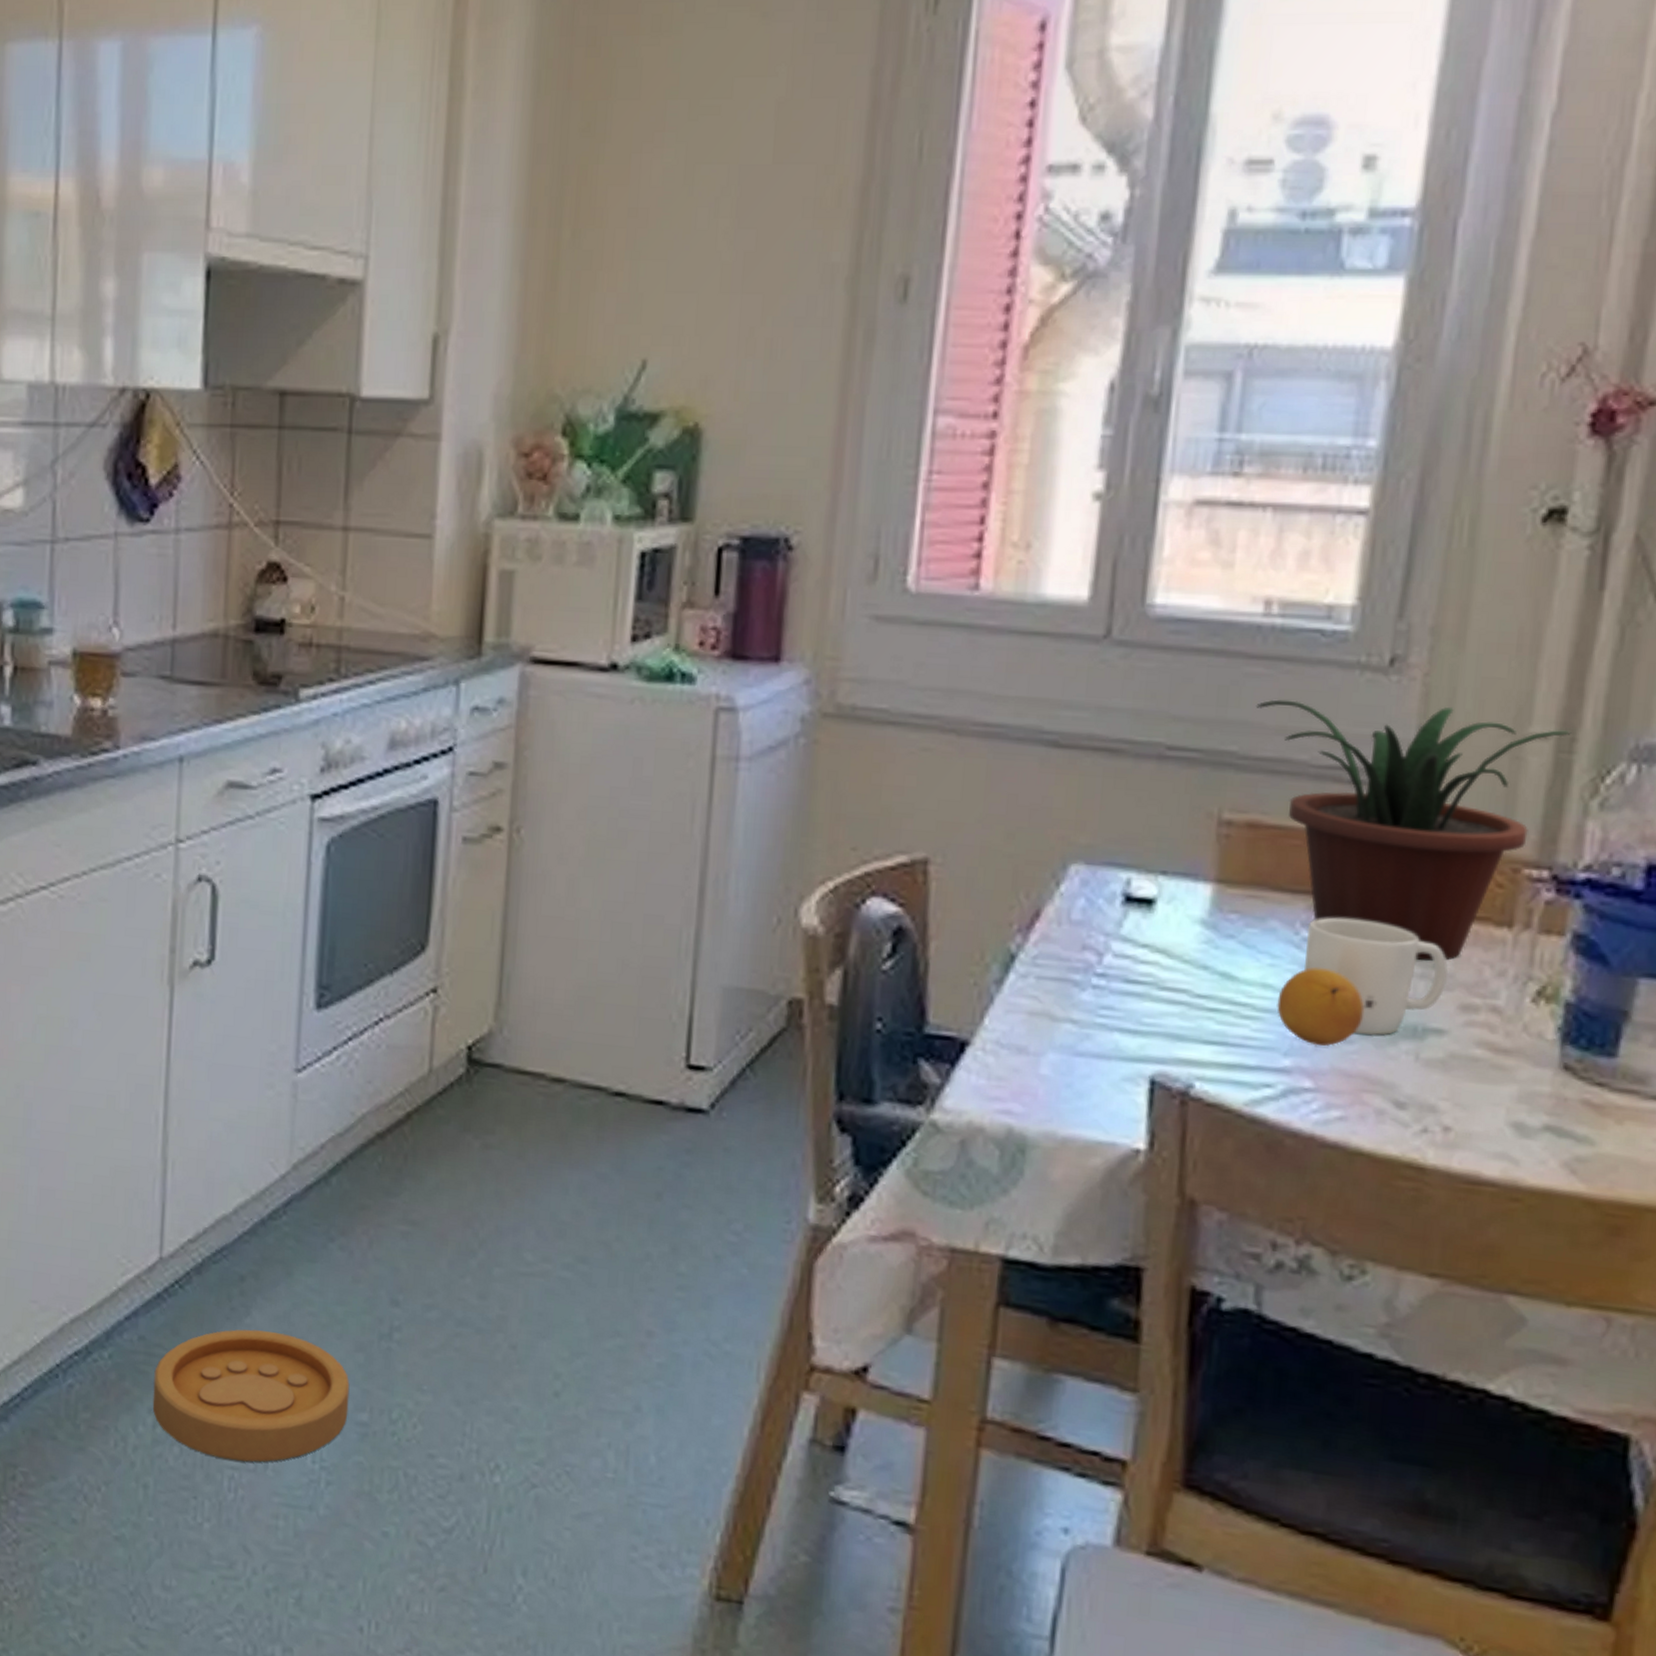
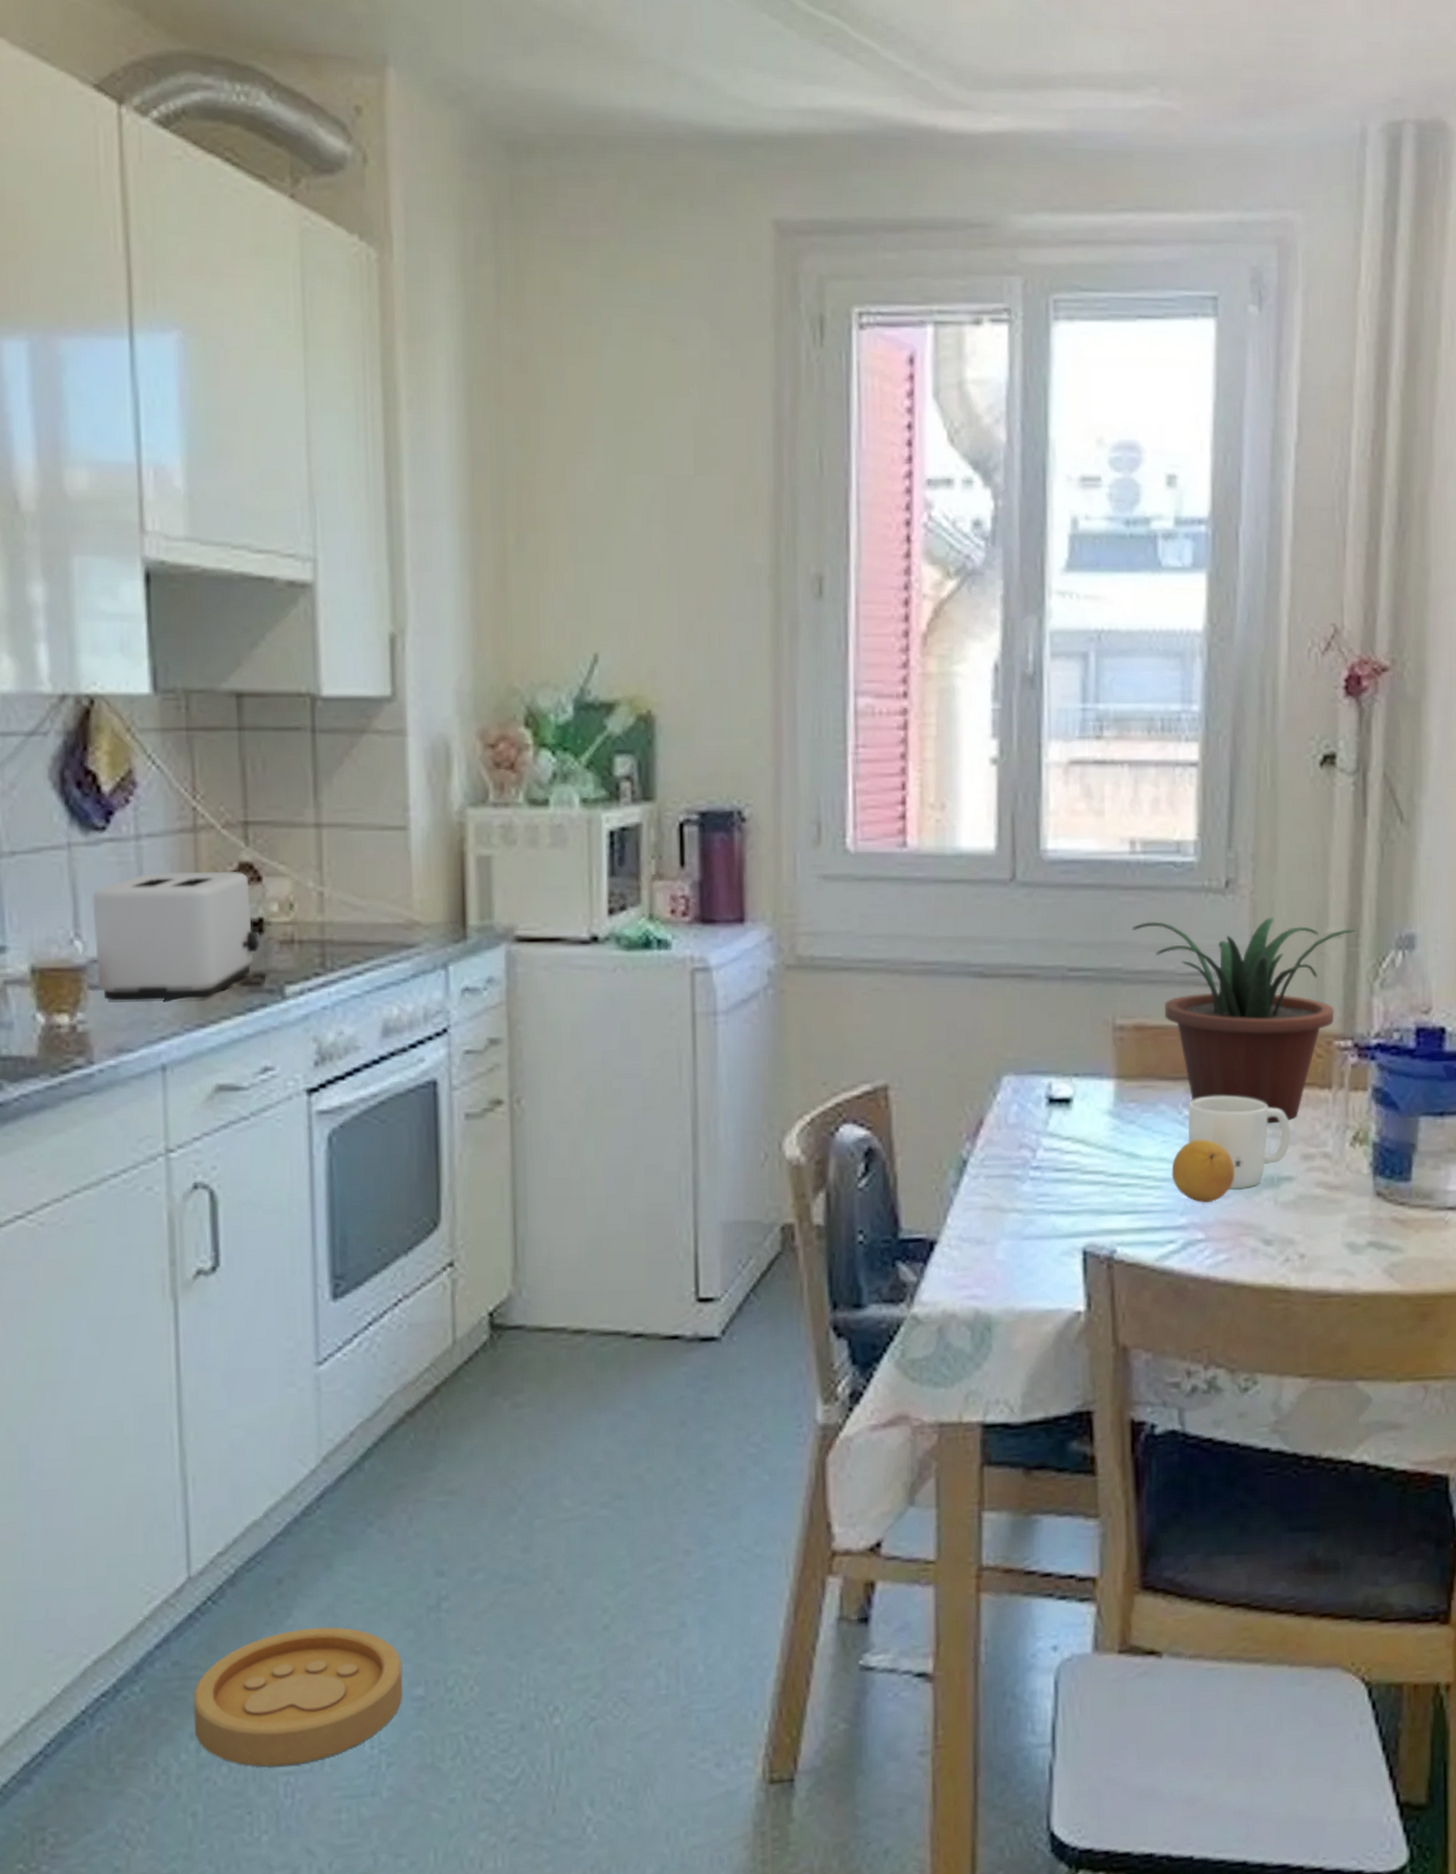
toaster: none [129,566,280,695] -> present [92,872,261,1000]

